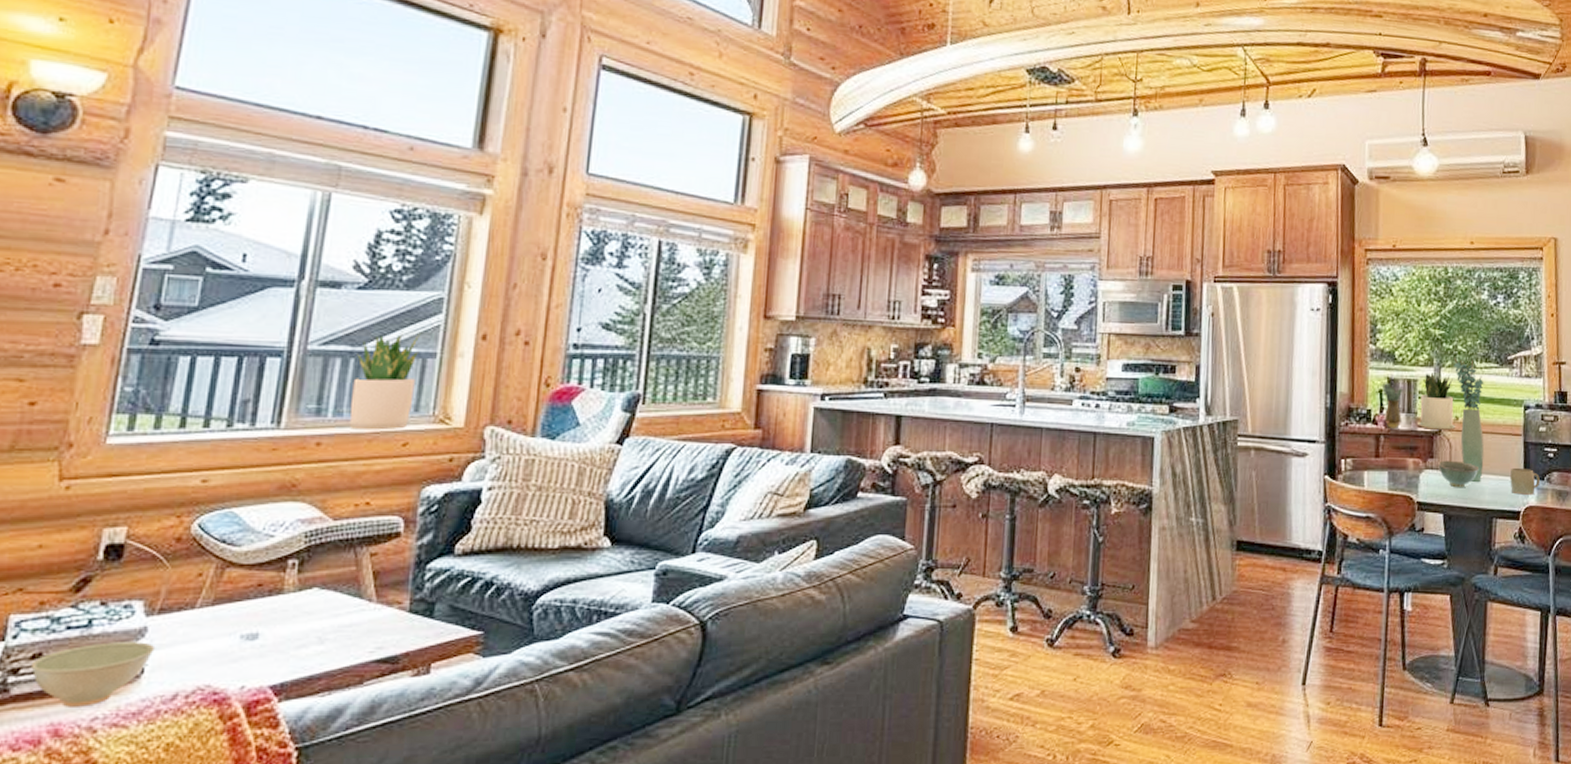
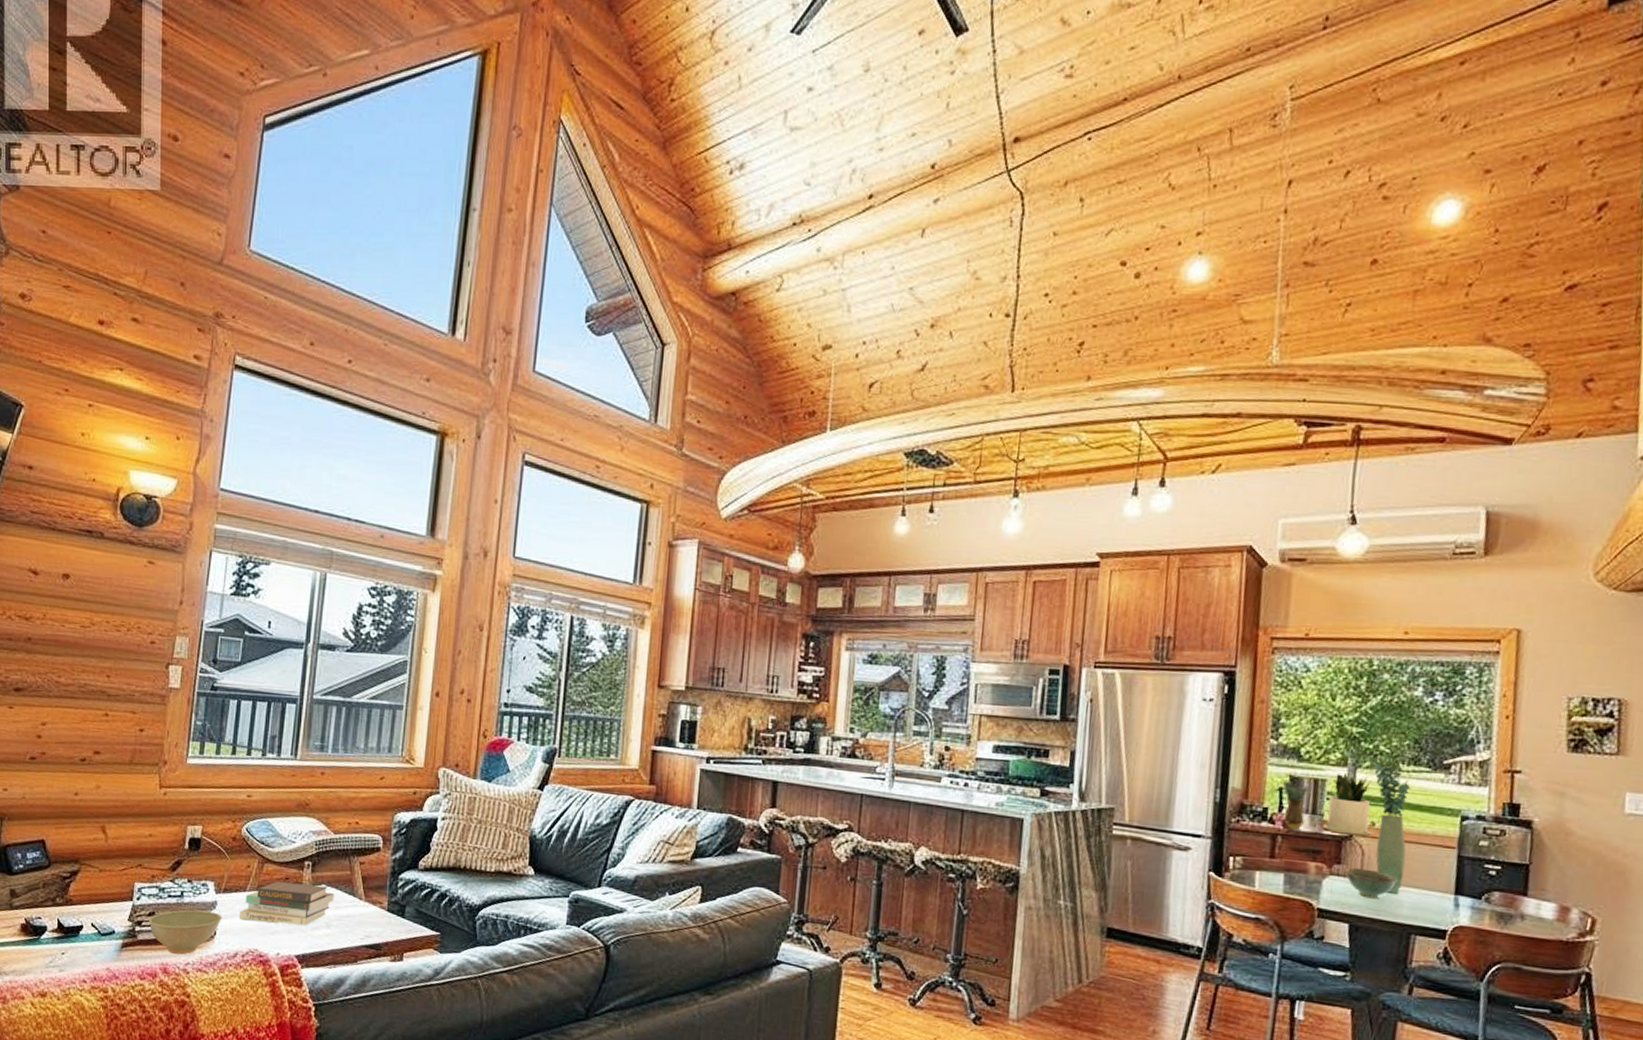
books: none [181,590,332,647] -> present [239,881,334,926]
planter: present [350,331,422,431] -> none [343,687,392,766]
mug: present [1510,467,1540,495] -> none [1436,882,1476,914]

